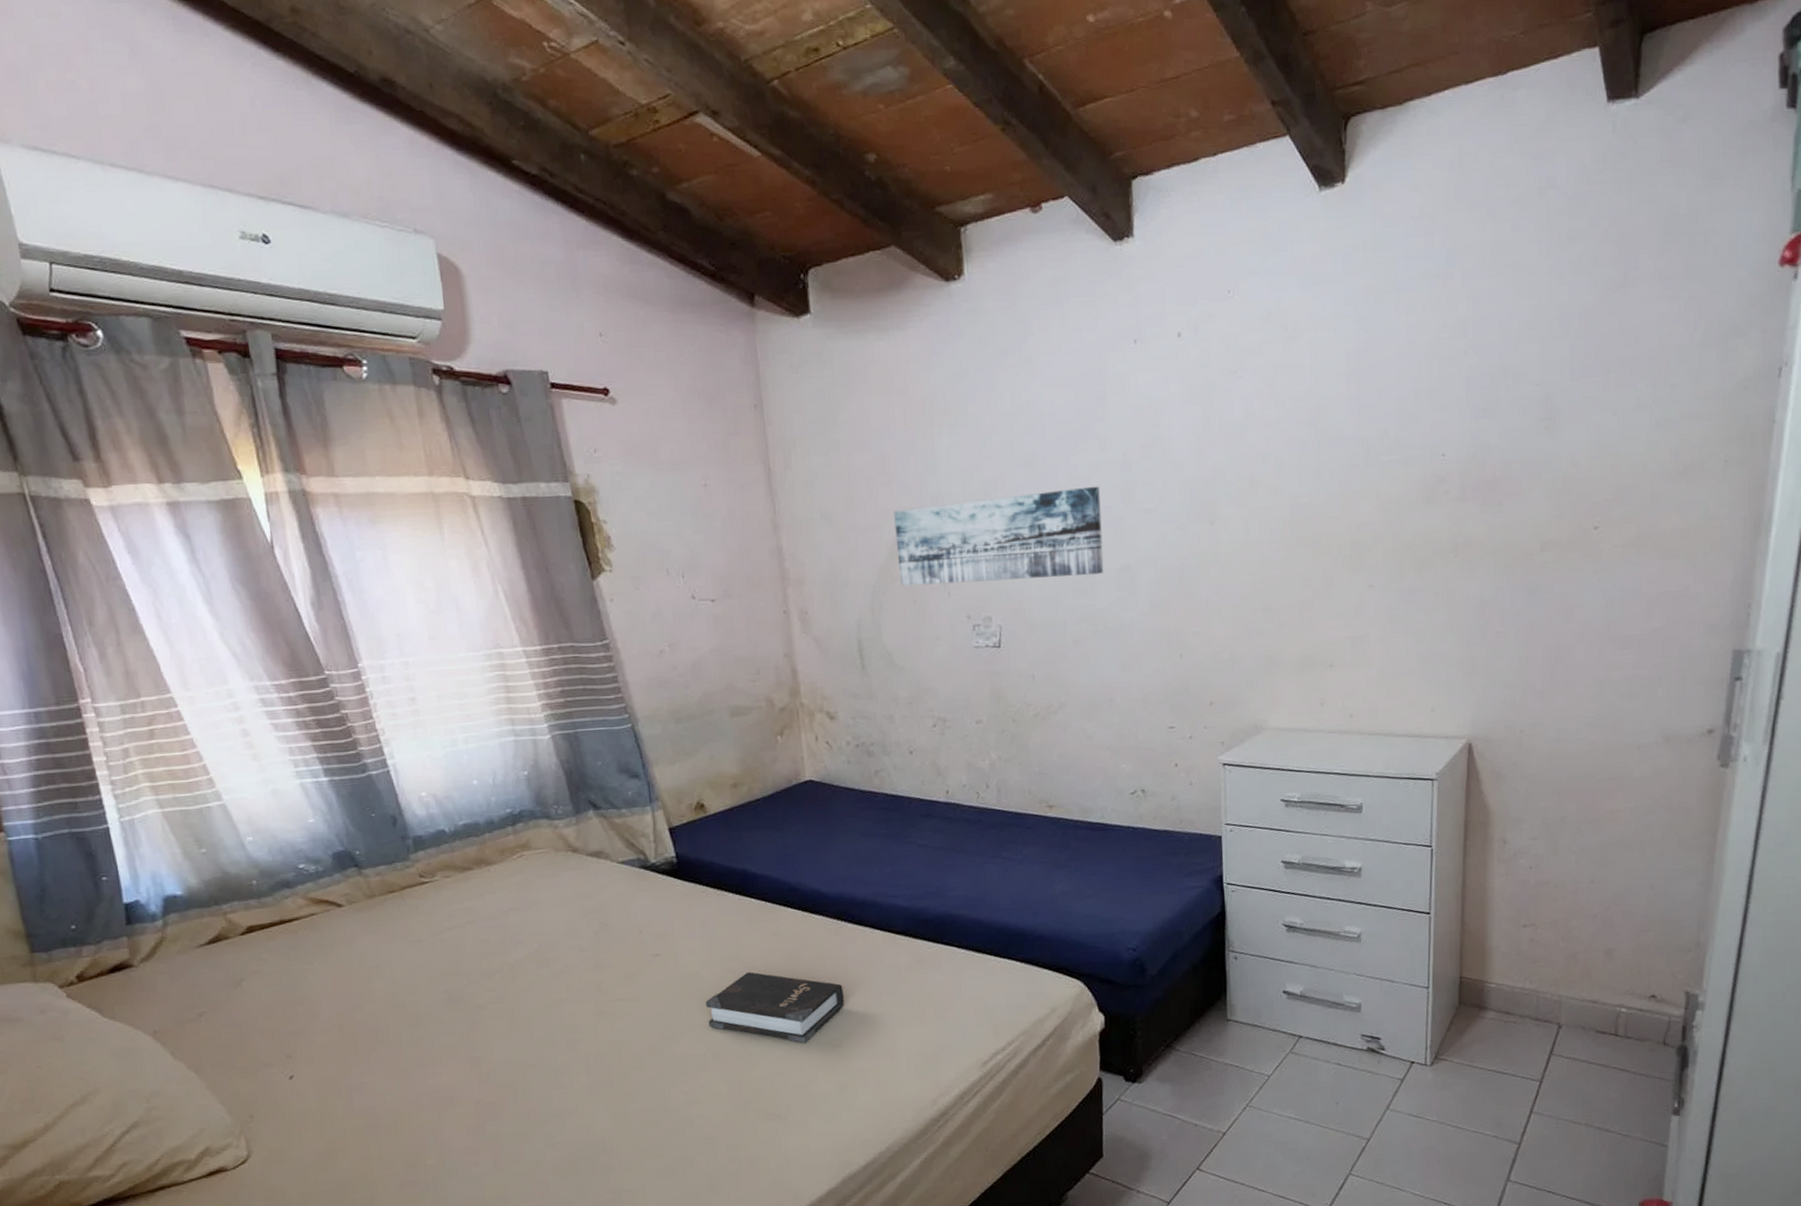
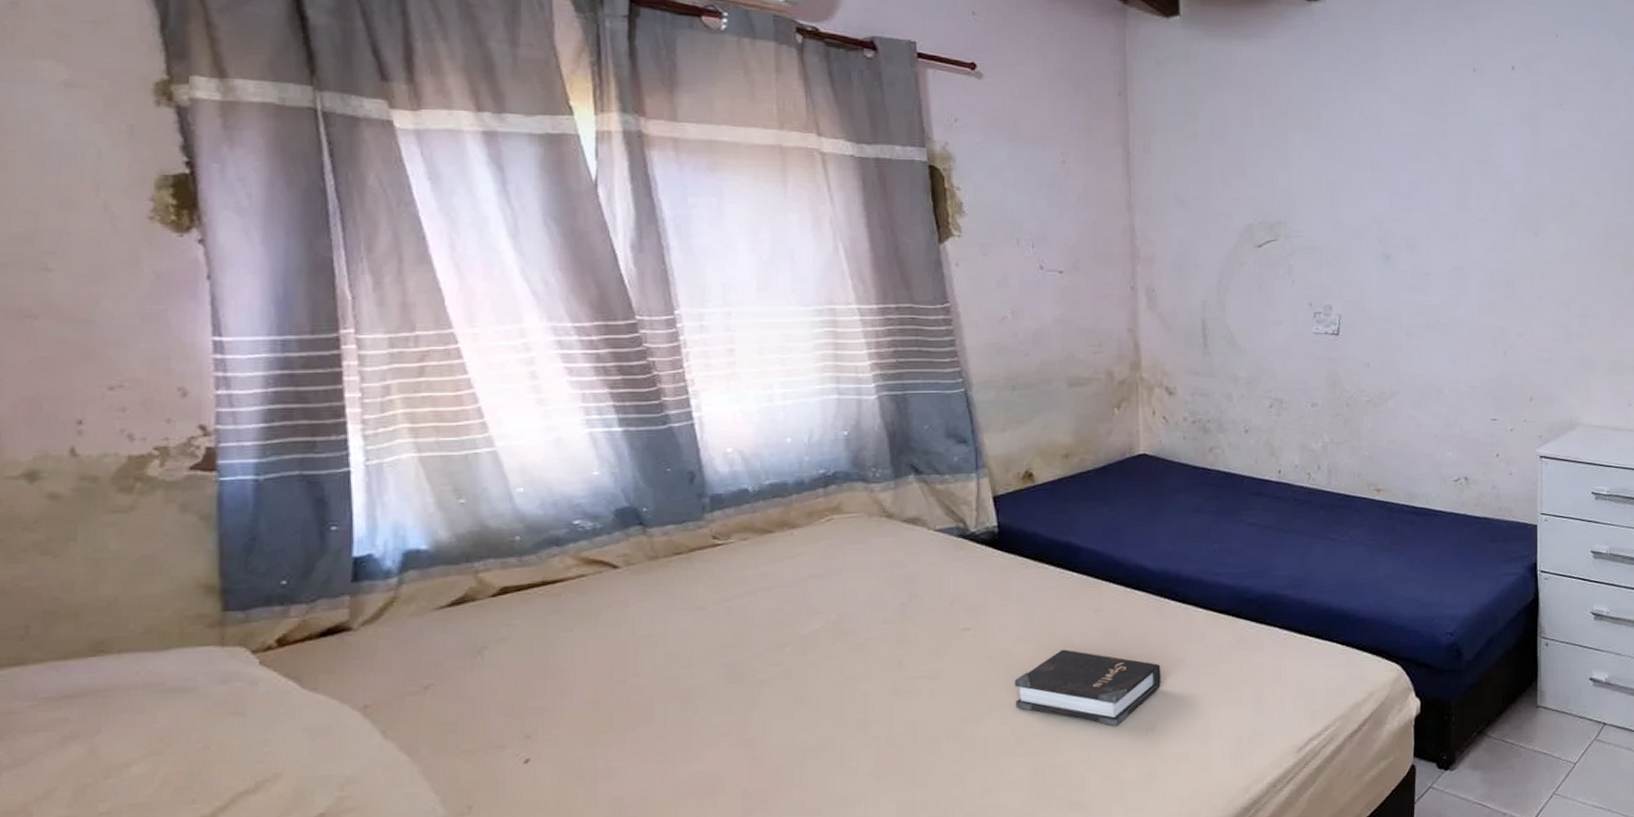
wall art: present [894,486,1104,587] -> none [1246,193,1438,273]

